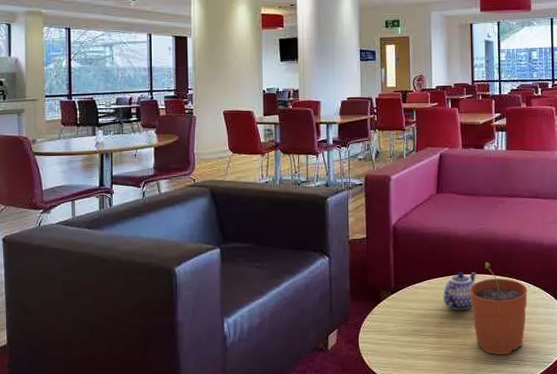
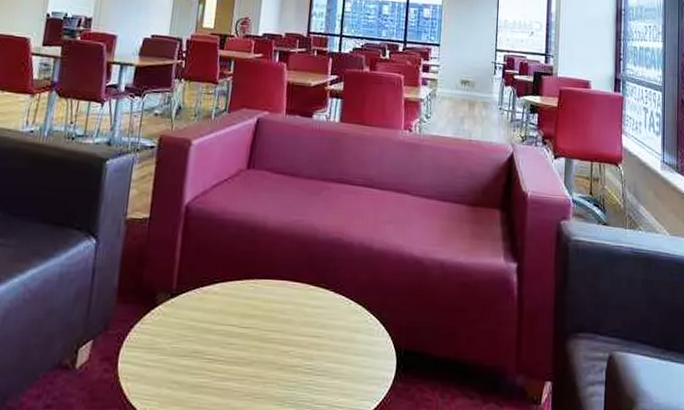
teapot: present [443,272,477,311] -> none [237,275,285,329]
plant pot: present [470,261,528,355] -> none [273,265,348,395]

